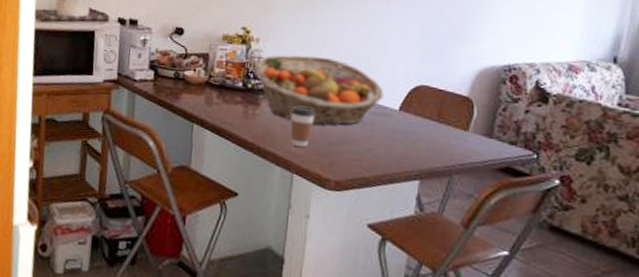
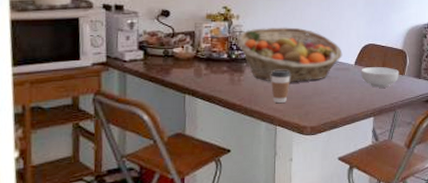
cereal bowl: none [406,115,462,144] -> present [361,67,400,88]

